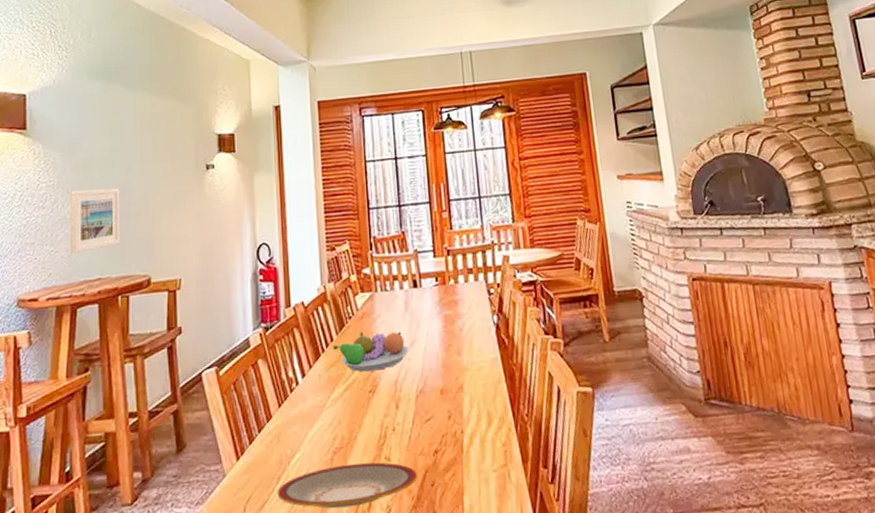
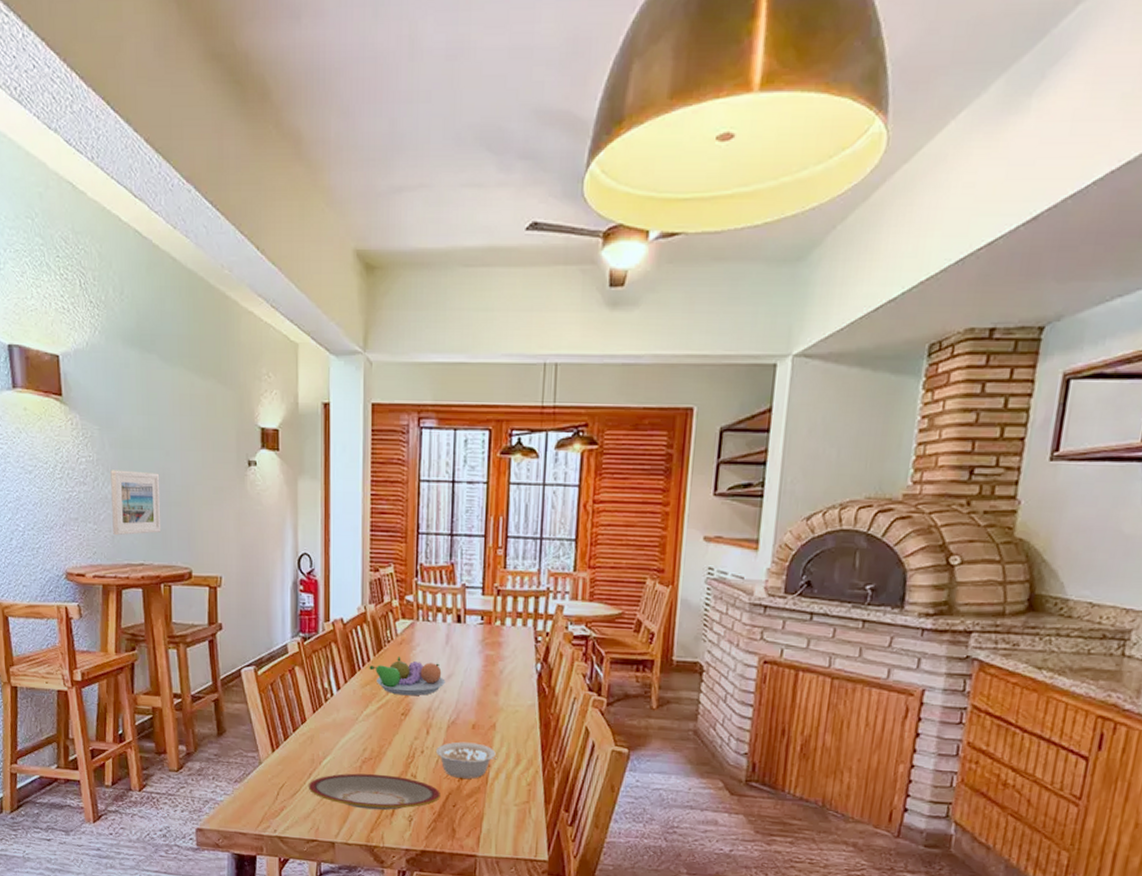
legume: none [406,409,469,452] -> present [435,741,497,779]

